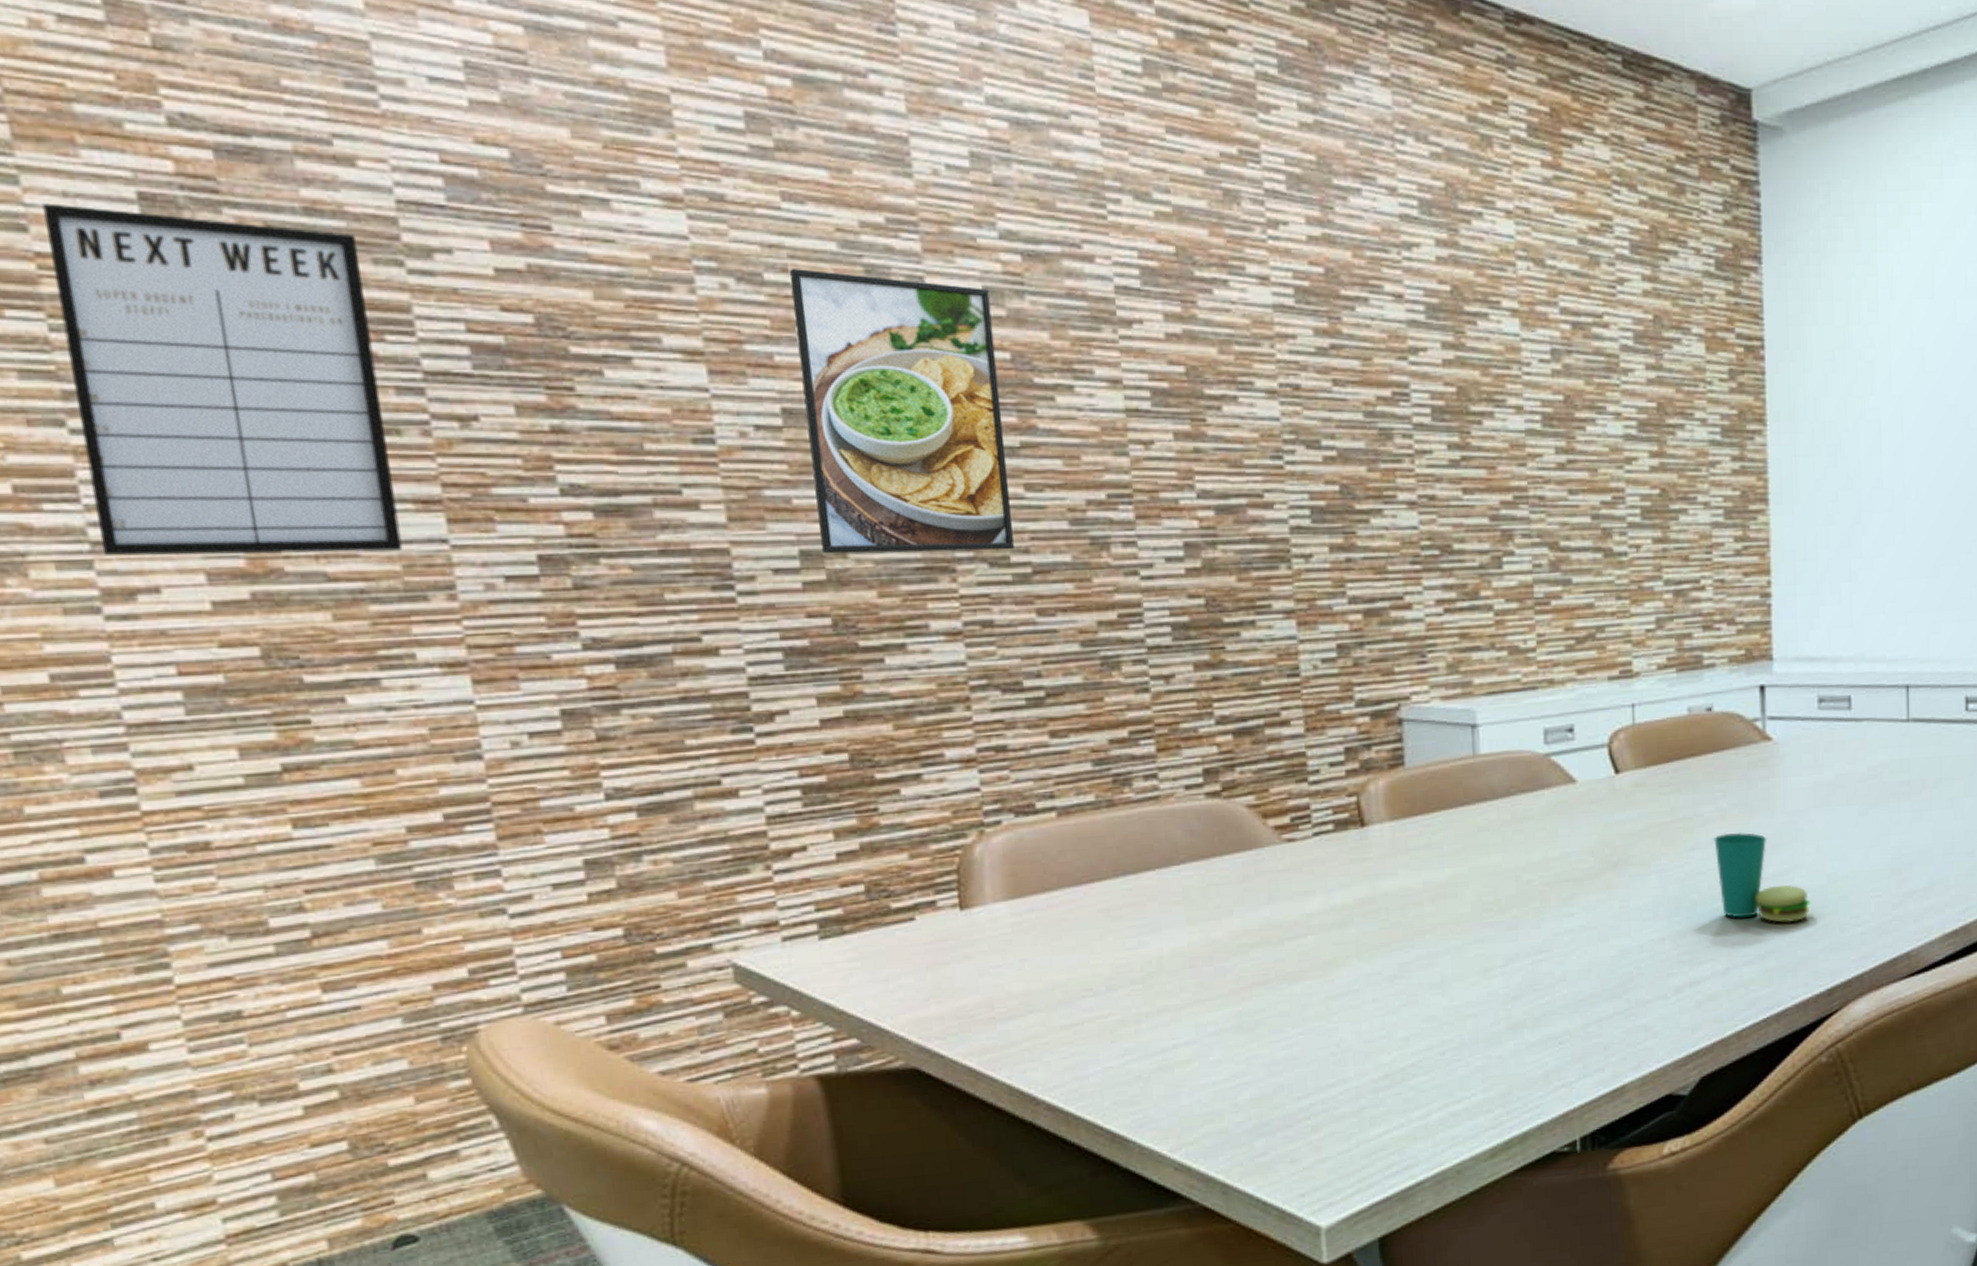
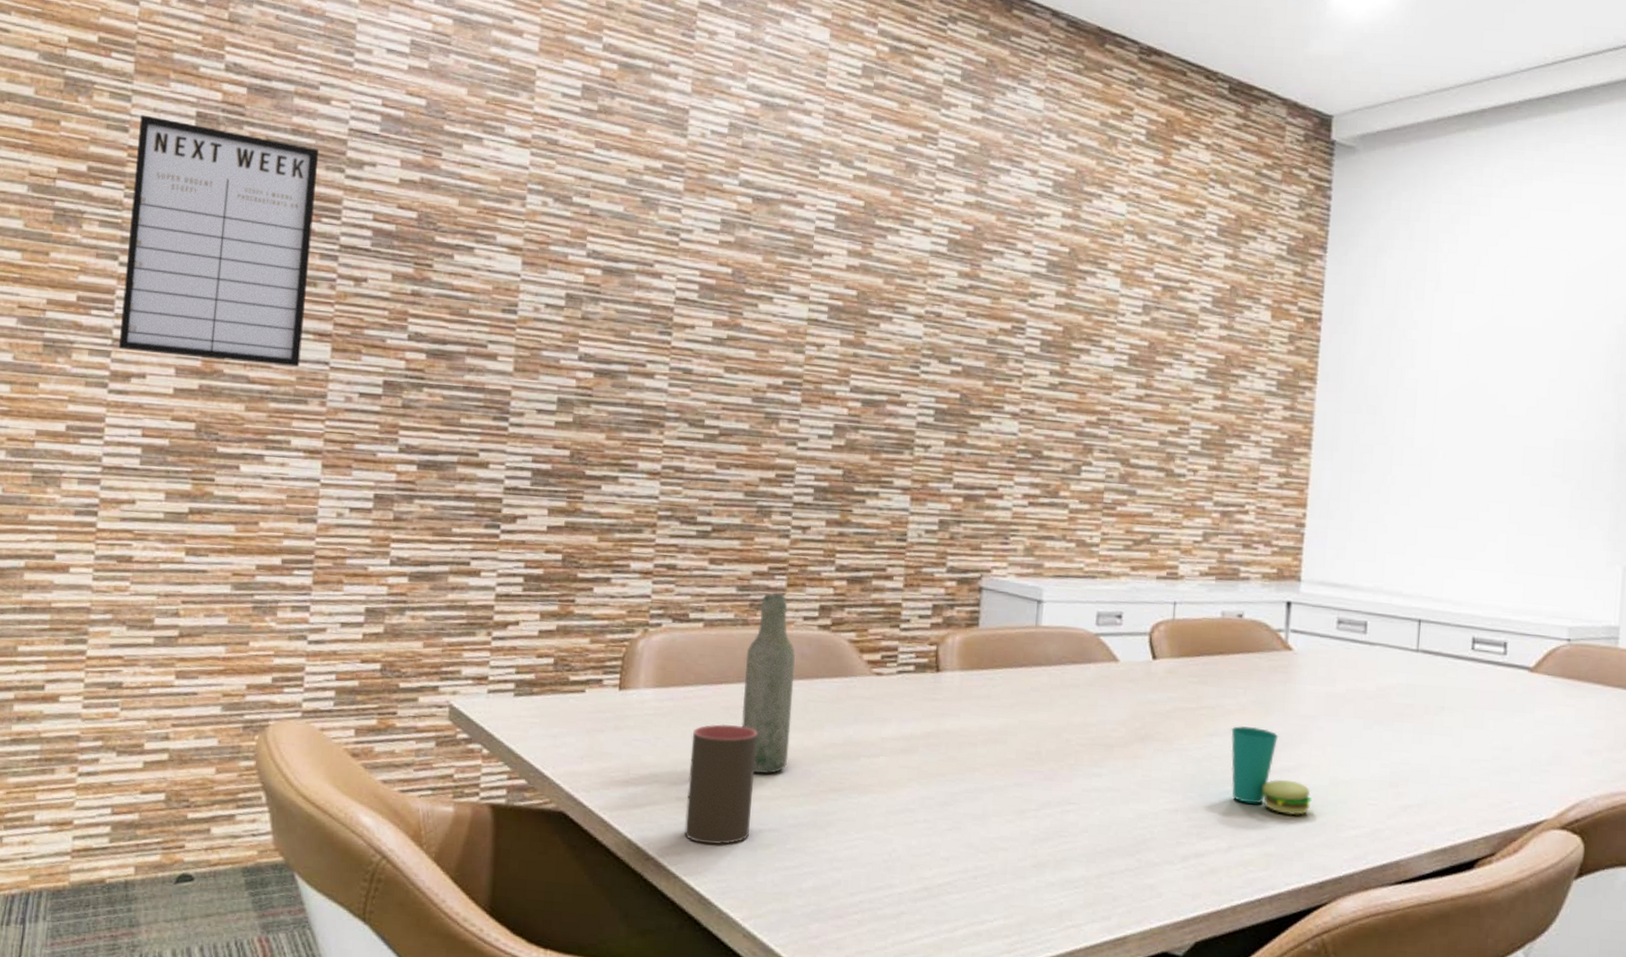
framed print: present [788,269,1014,554] -> none [573,195,725,415]
cup: none [1066,928,1161,1074] -> present [684,723,758,845]
bottle: none [1118,761,1195,981] -> present [742,592,795,774]

